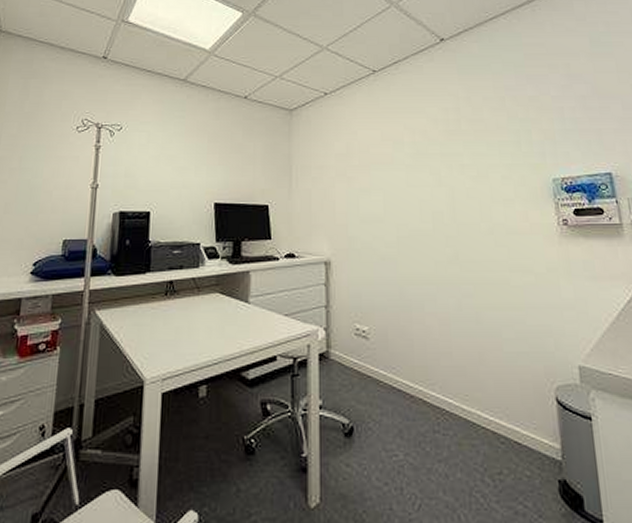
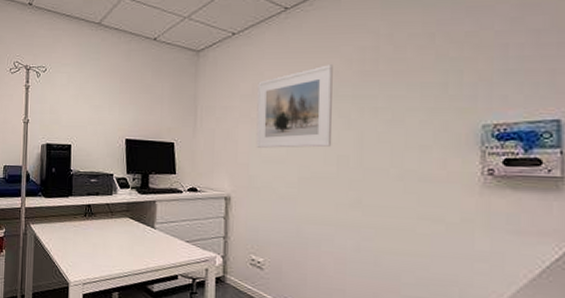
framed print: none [352,124,427,207] -> present [256,65,333,148]

